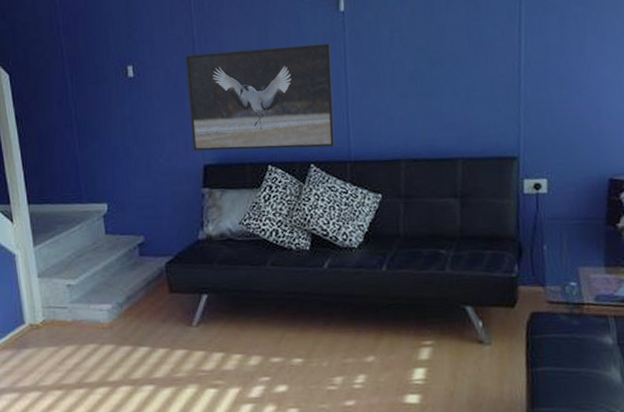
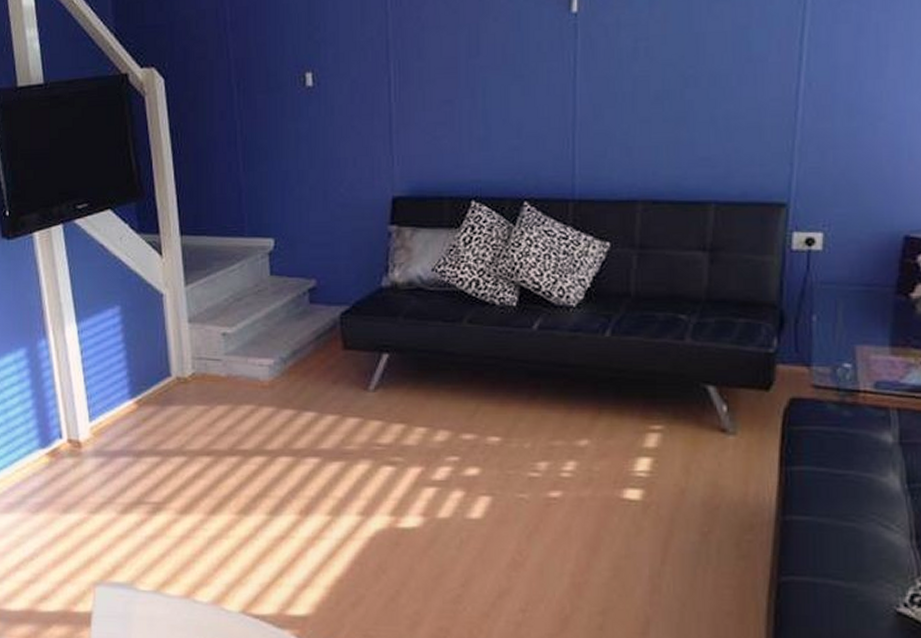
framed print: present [185,43,335,151] -> none [377,52,558,182]

